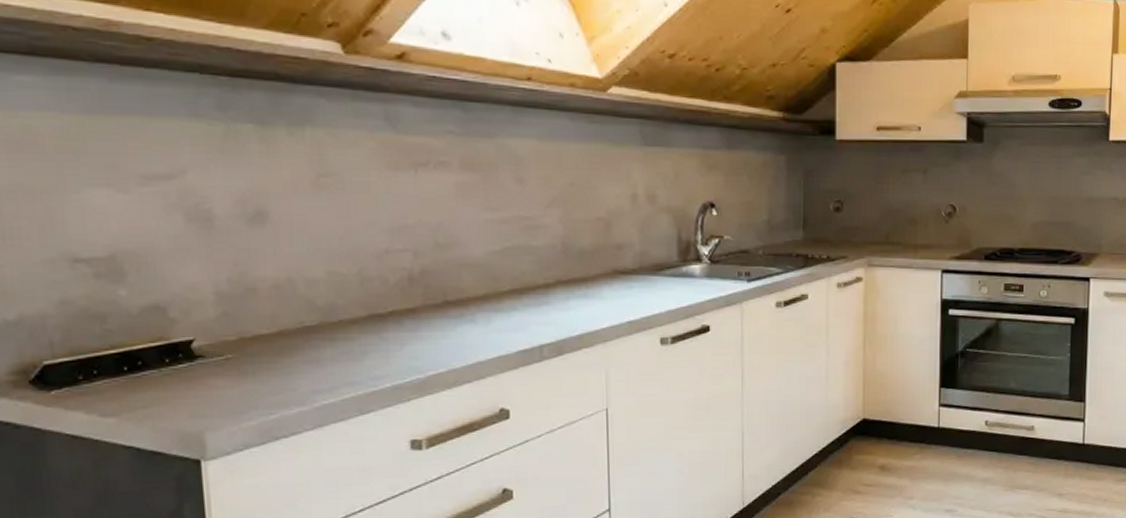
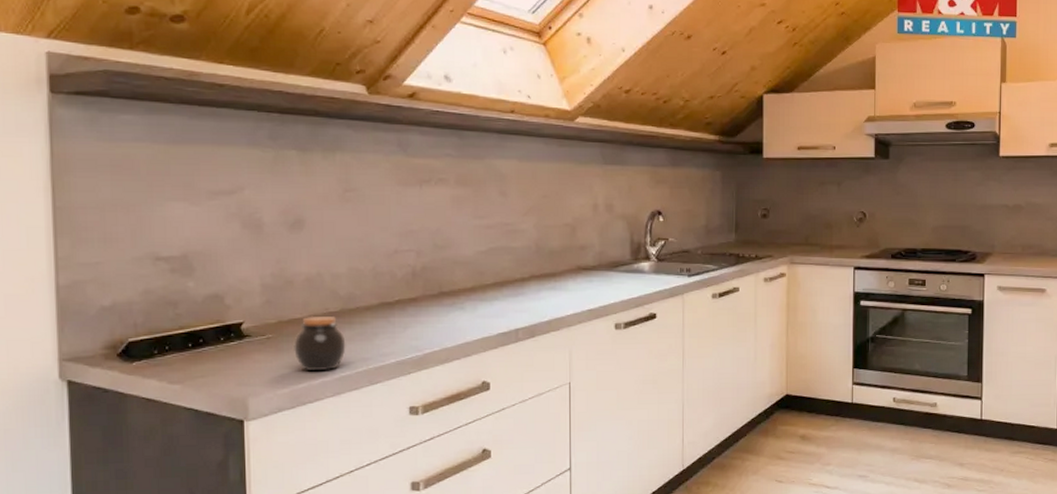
jar: none [260,332,328,399] -> present [294,317,346,371]

